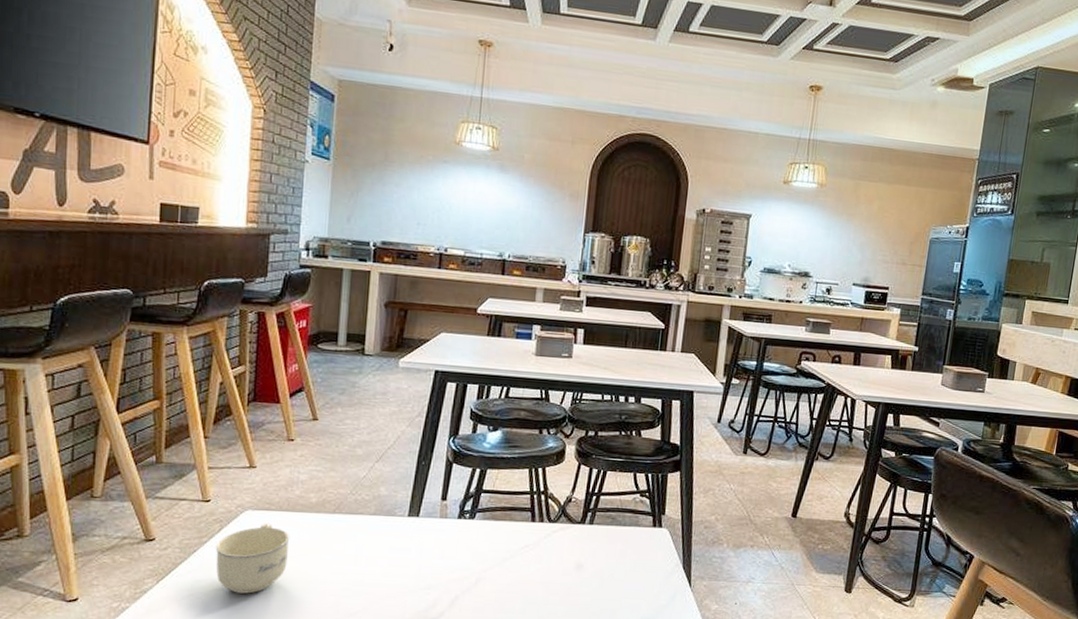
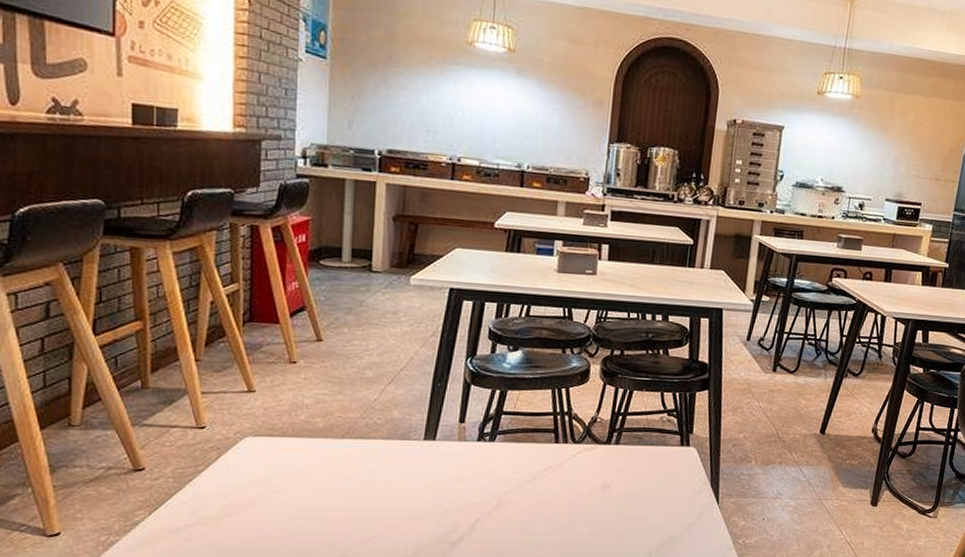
cup: present [215,523,290,594] -> none [213,449,296,523]

